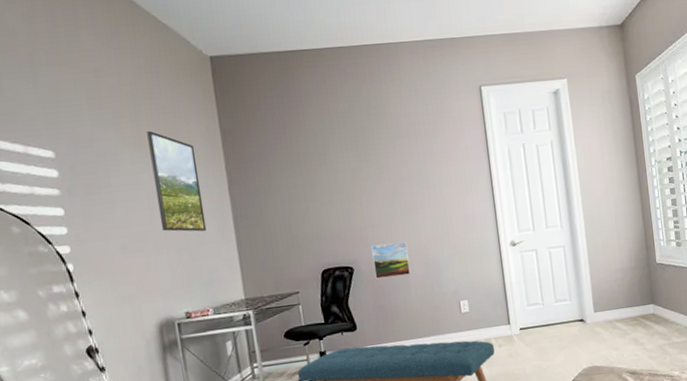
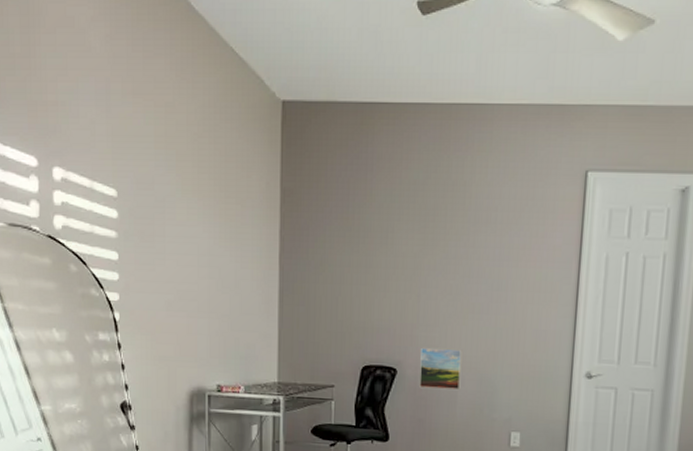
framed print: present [147,130,207,232] -> none [207,179,251,300]

